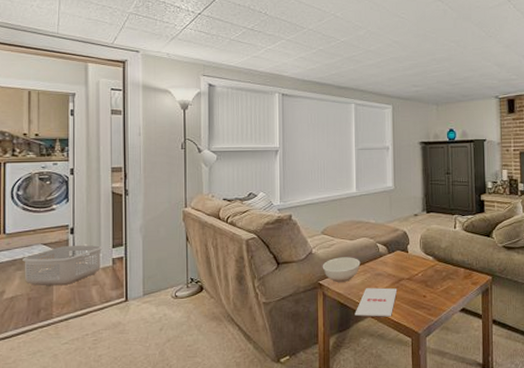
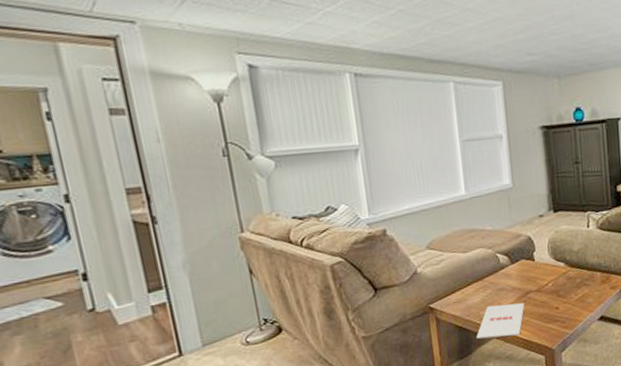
clothes hamper: present [23,245,103,286] -> none [19,291,137,351]
bowl: present [322,257,361,283] -> none [431,272,479,304]

